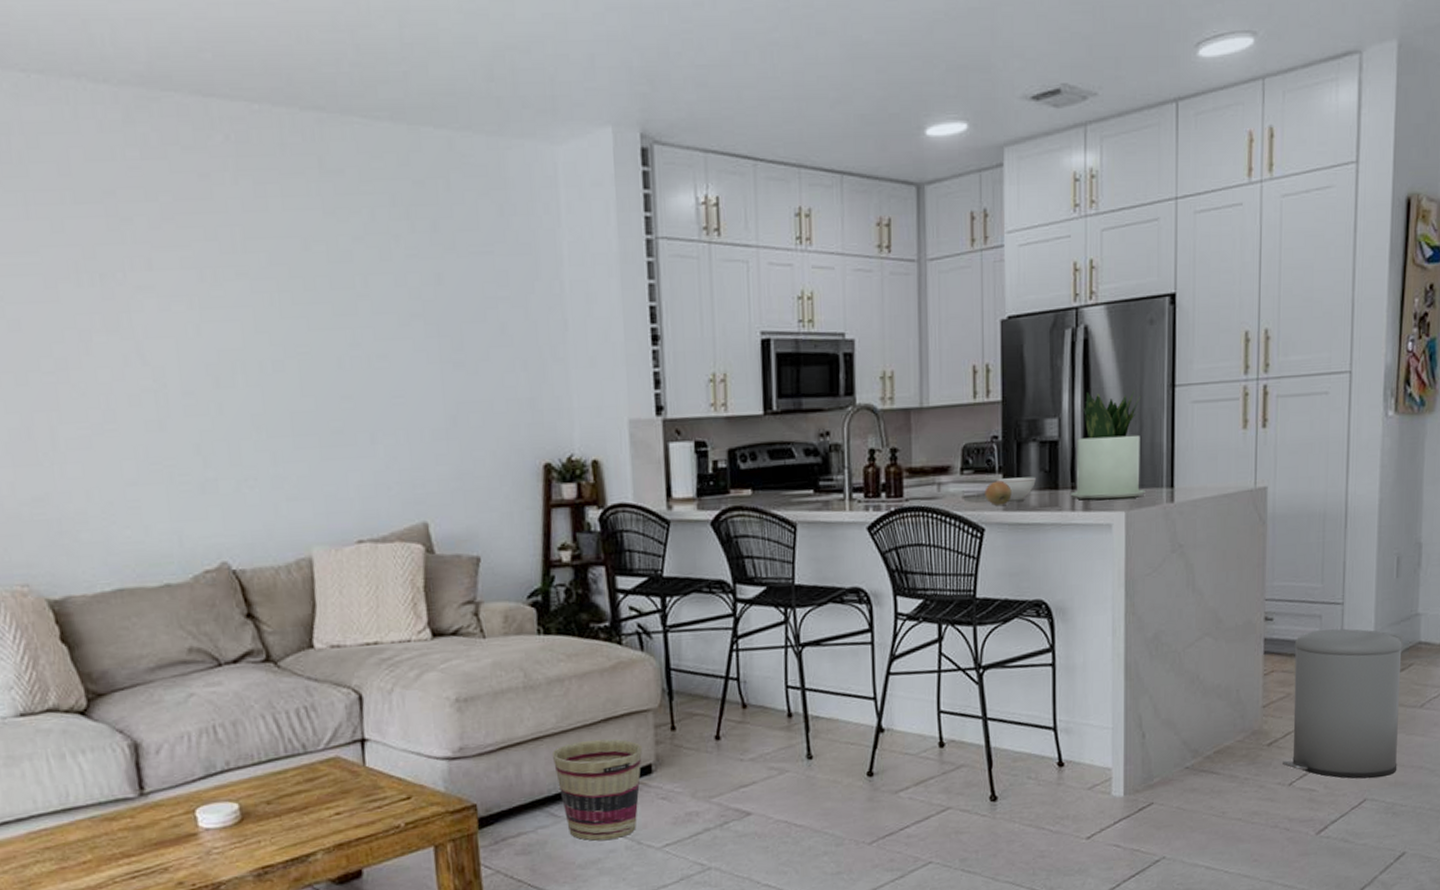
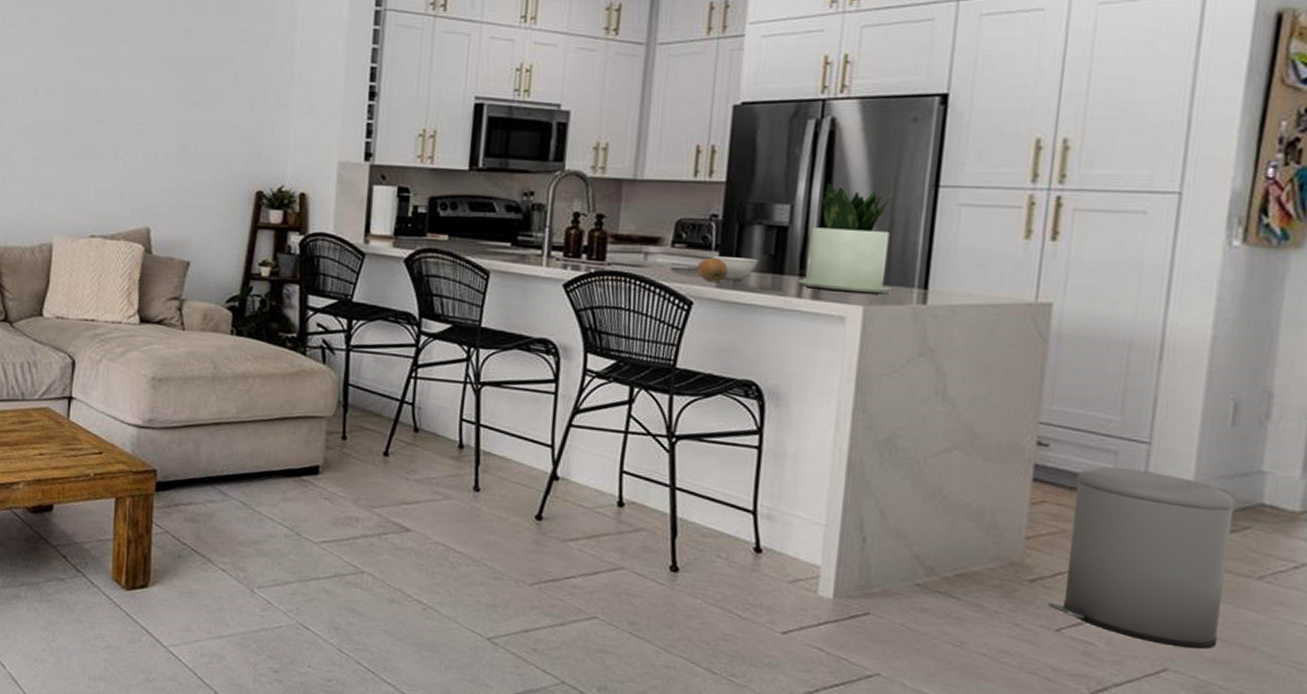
basket: present [551,739,642,841] -> none [228,433,312,526]

